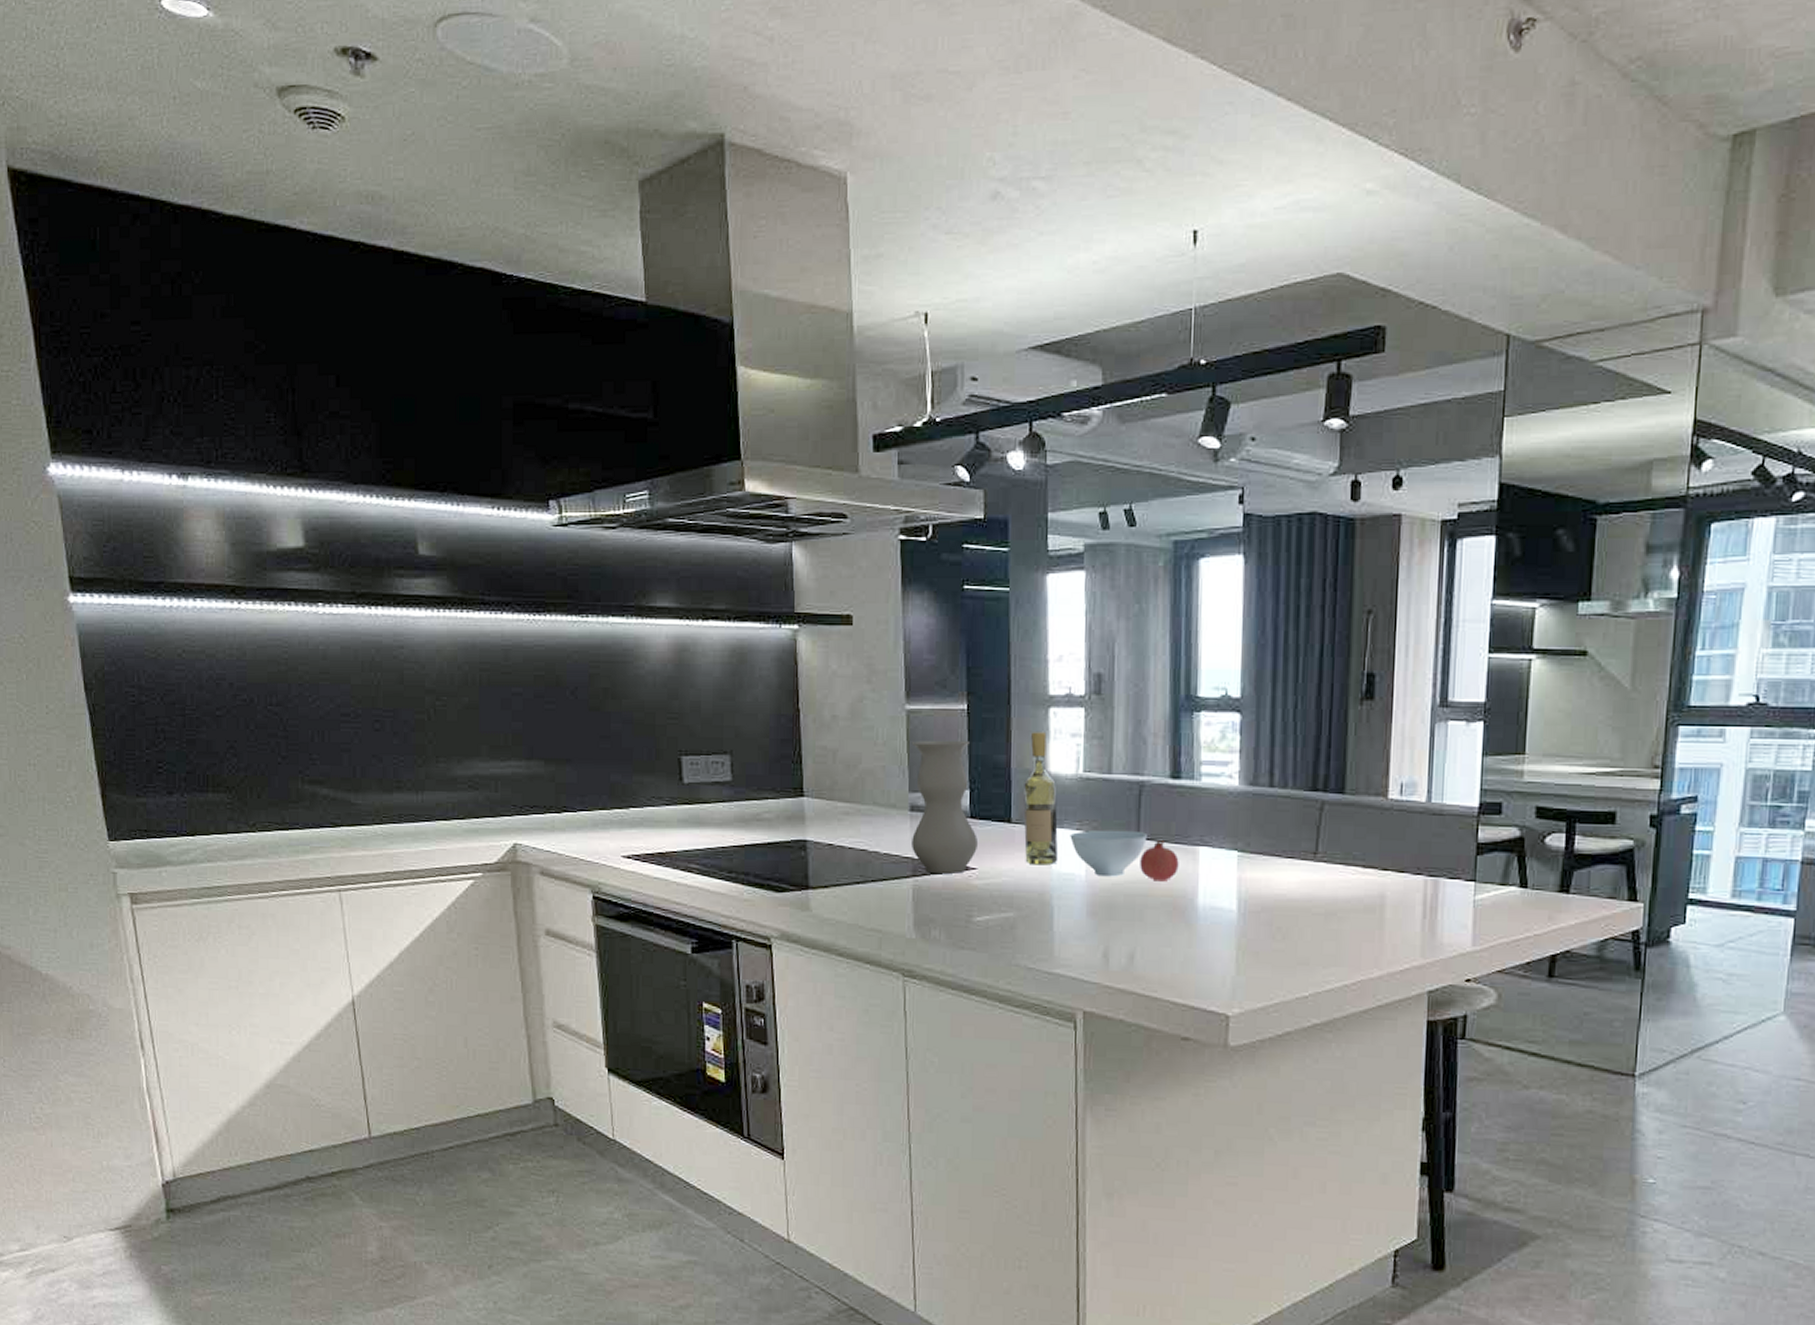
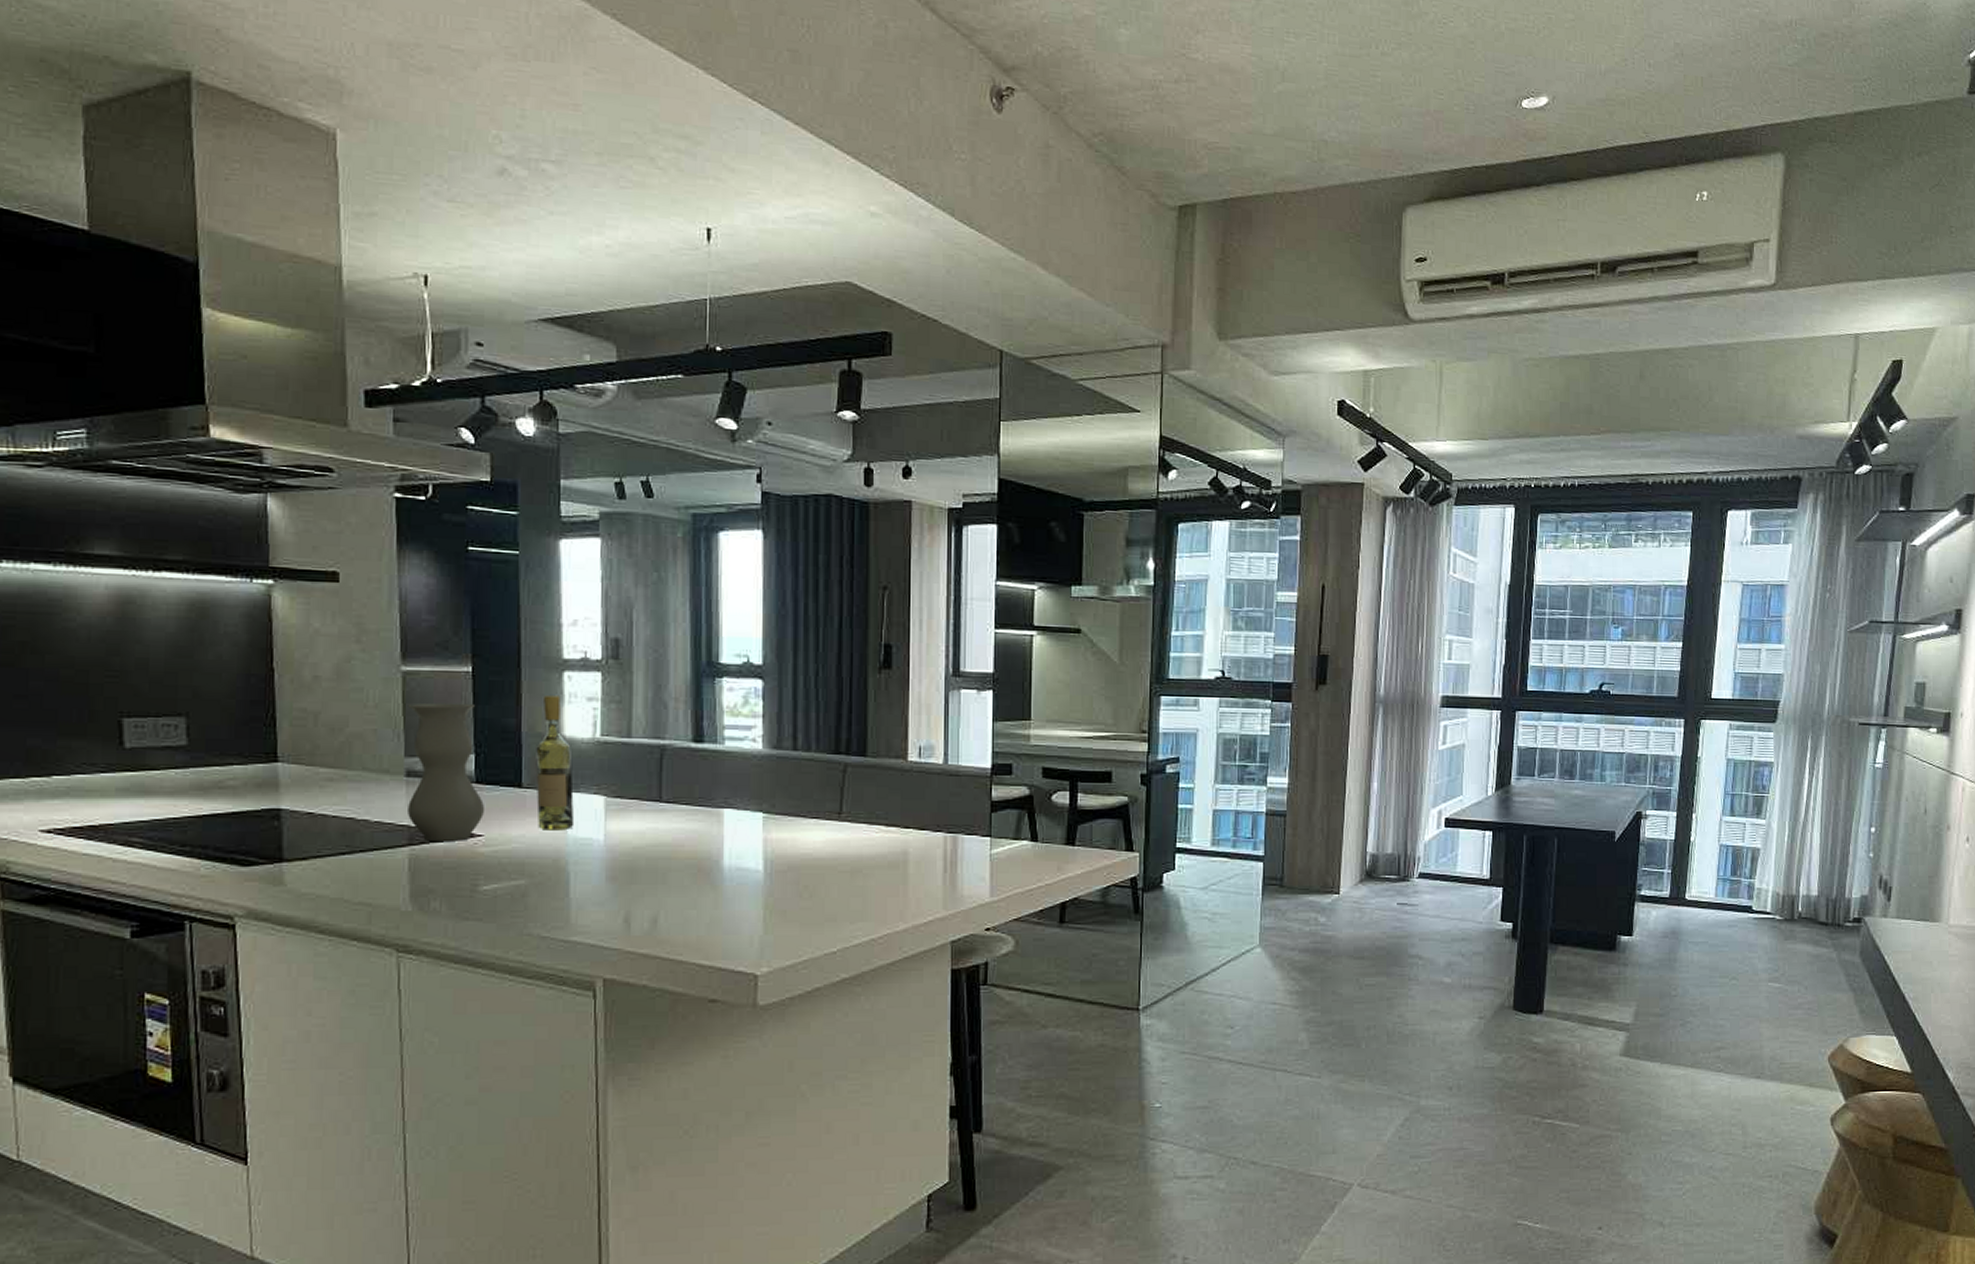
bowl: present [1070,829,1147,877] -> none [587,793,669,841]
fruit: present [1140,840,1179,882] -> none [662,803,703,844]

